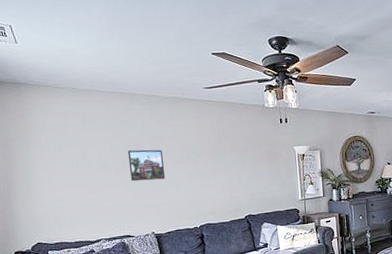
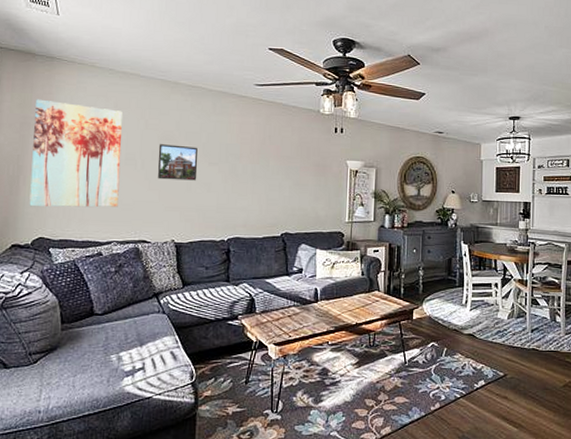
wall art: none [11,122,101,218] -> present [29,99,123,208]

